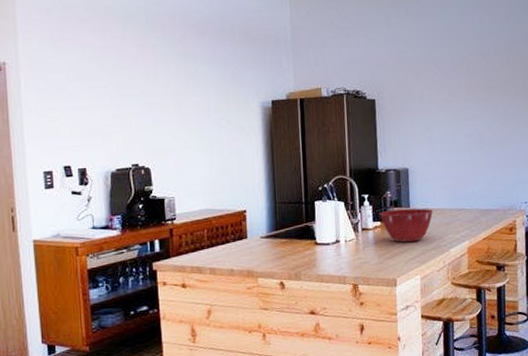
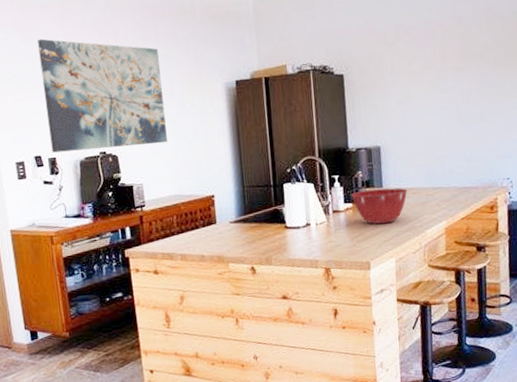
wall art: none [74,50,202,163] -> present [38,38,168,153]

